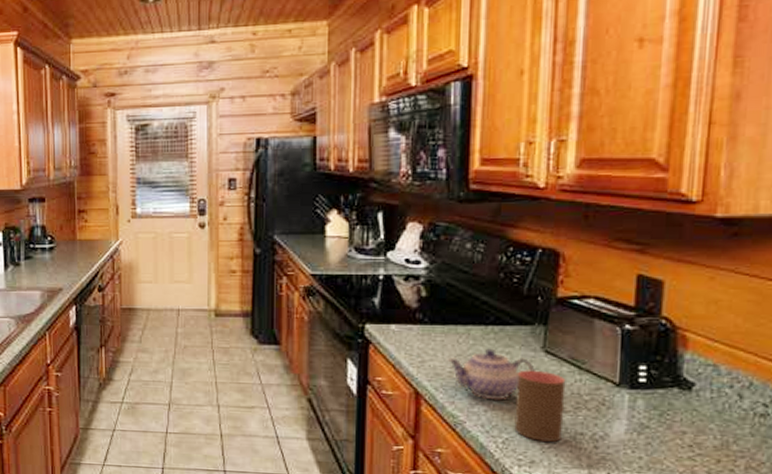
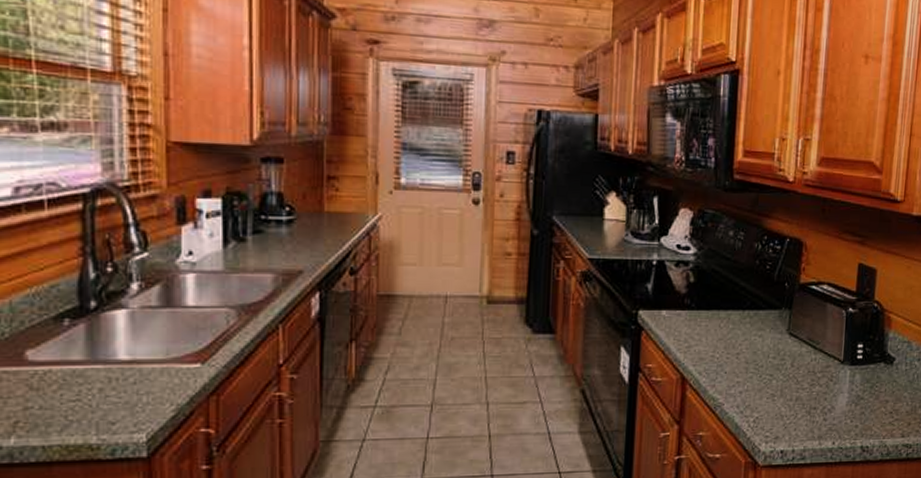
teapot: present [448,348,535,401] -> none [711,332,781,382]
cup: present [514,370,566,442] -> none [763,351,805,418]

